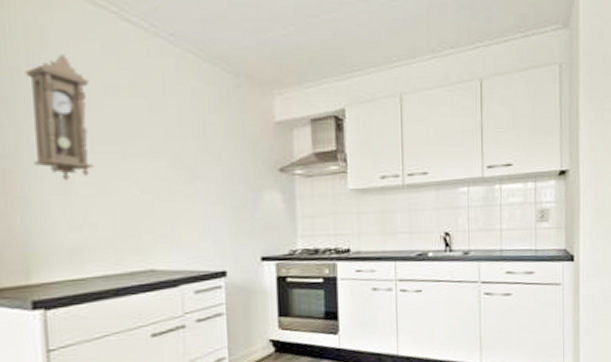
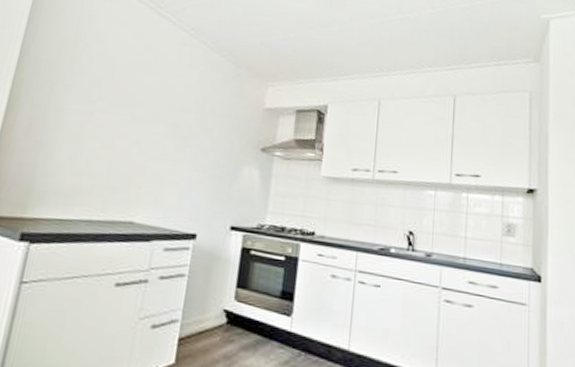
pendulum clock: present [25,54,94,181] -> none [57,33,120,133]

